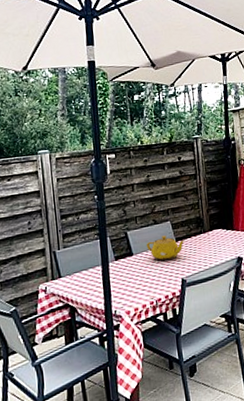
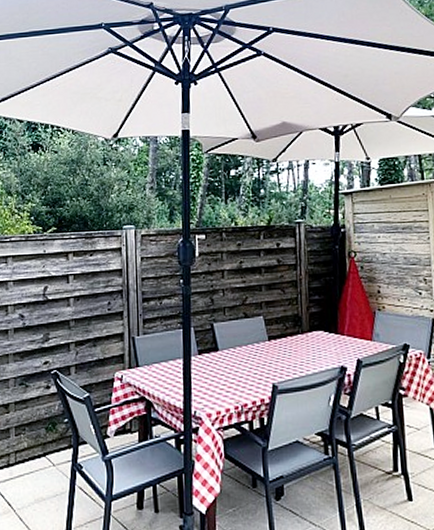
teapot: present [146,235,185,261] -> none [233,332,279,361]

